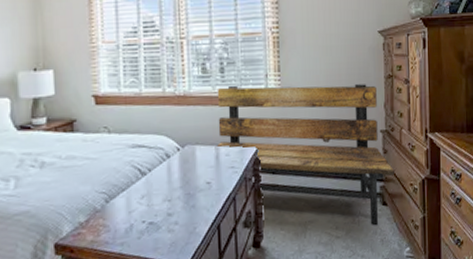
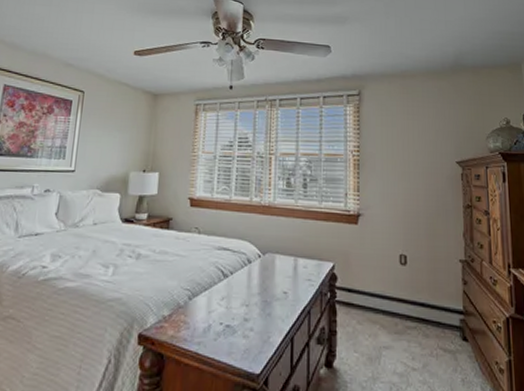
bench: present [214,84,394,226] -> none [293,200,475,363]

